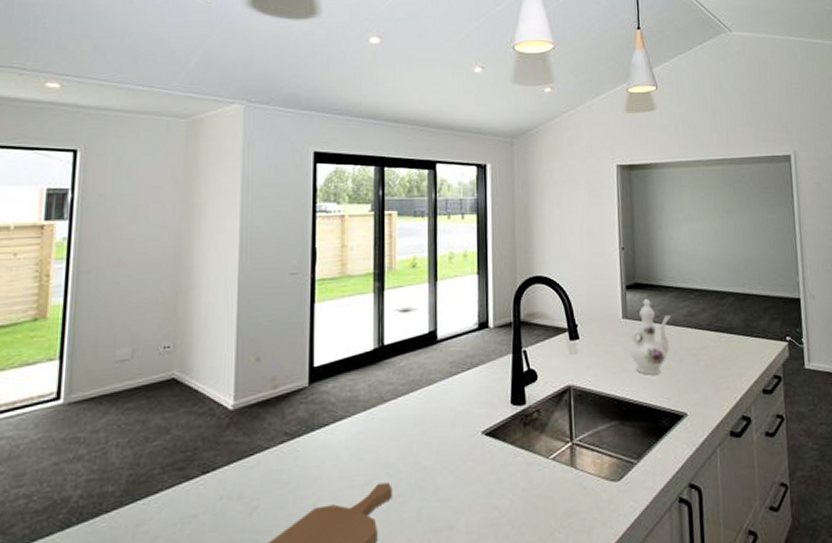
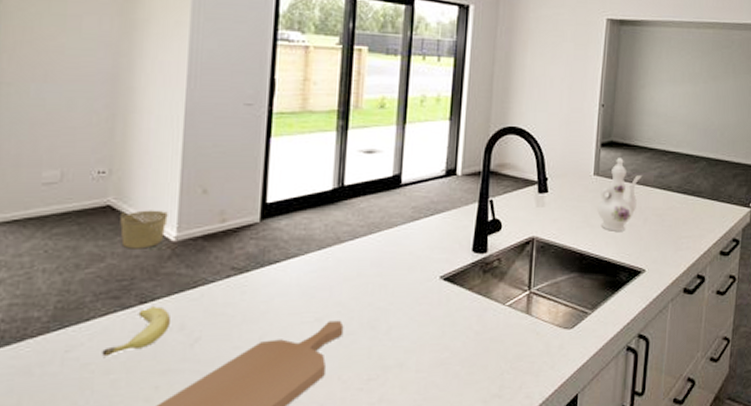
fruit: none [169,476,230,530] -> present [102,306,170,357]
basket: none [183,380,226,420] -> present [120,210,168,249]

